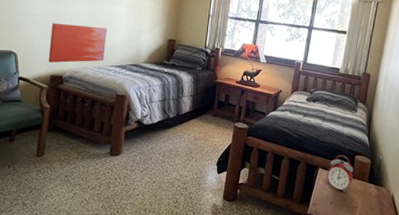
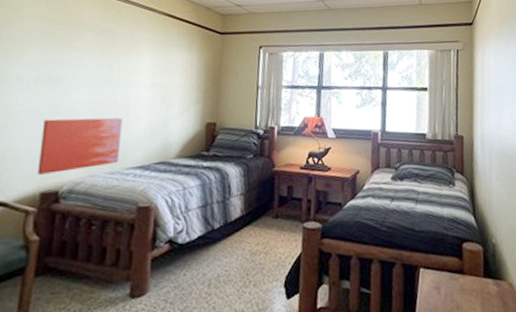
alarm clock: present [327,155,353,192] -> none [430,245,465,297]

